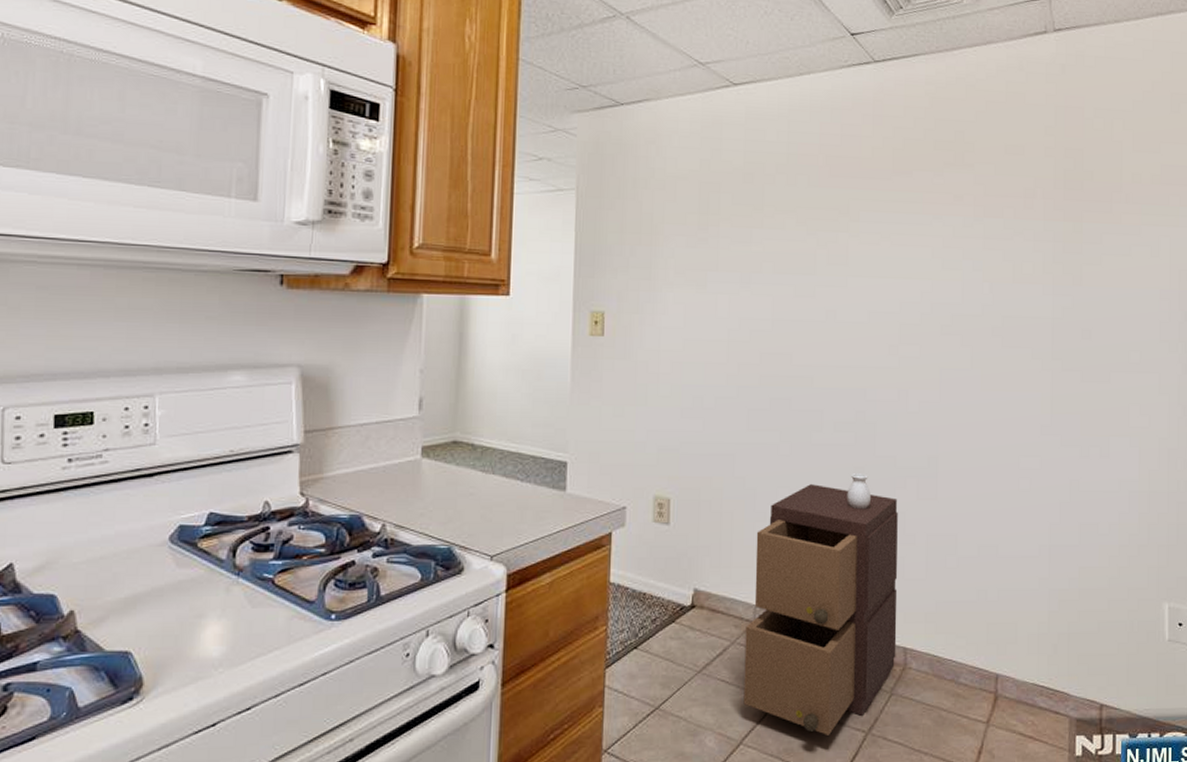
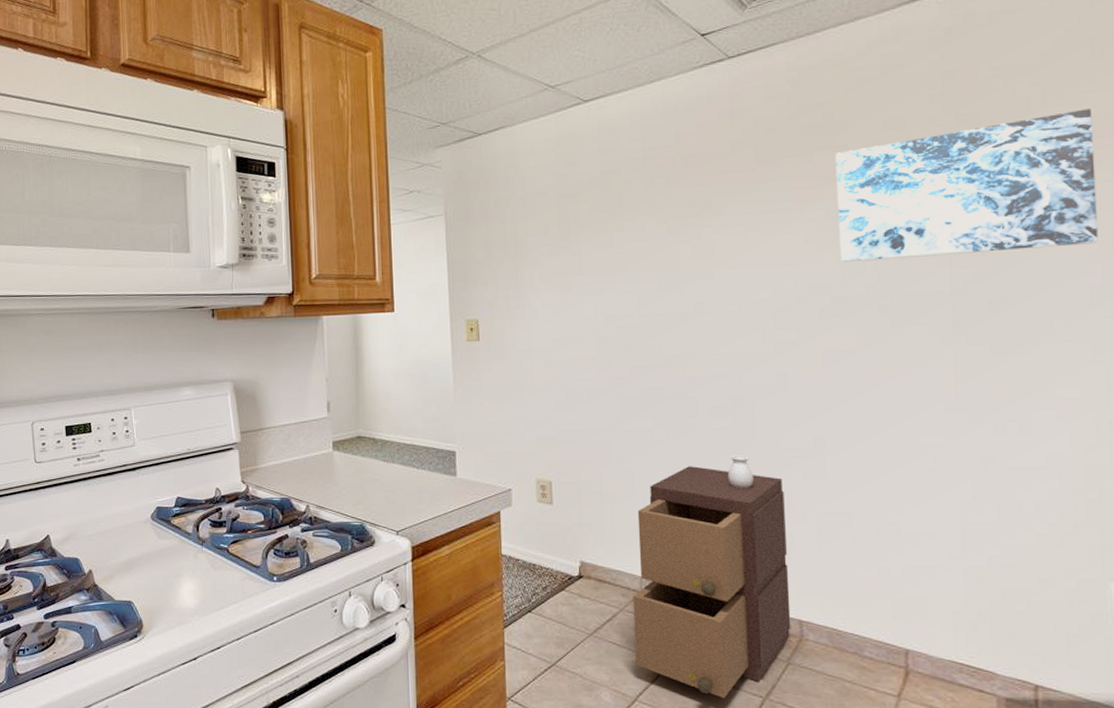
wall art: none [962,157,1169,283] -> present [835,109,1098,262]

